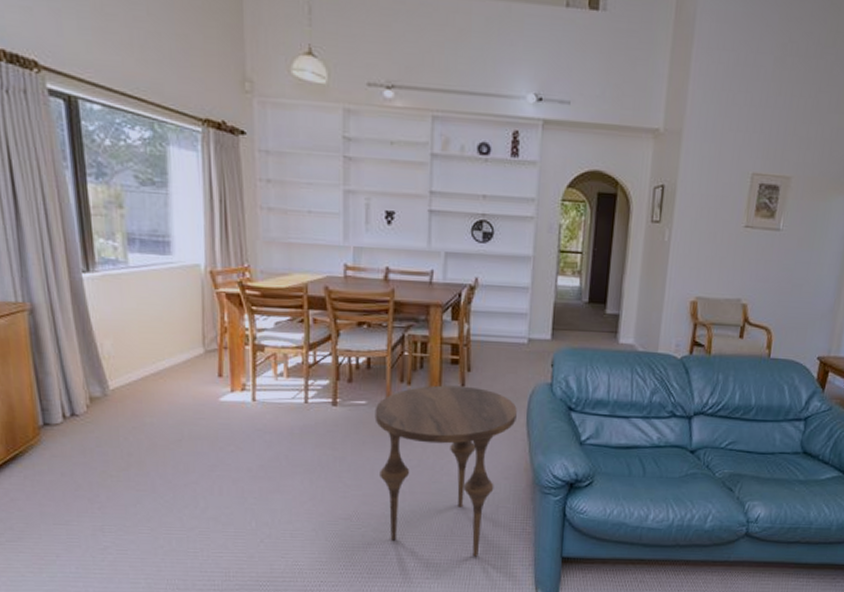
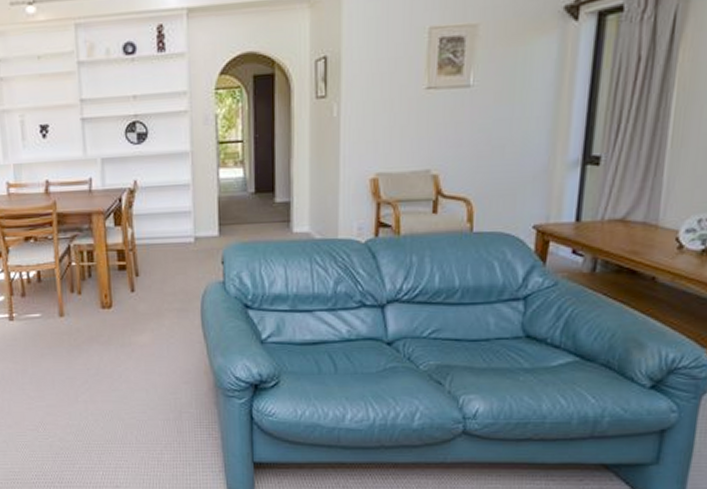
side table: present [374,385,517,557] -> none [49,291,191,464]

